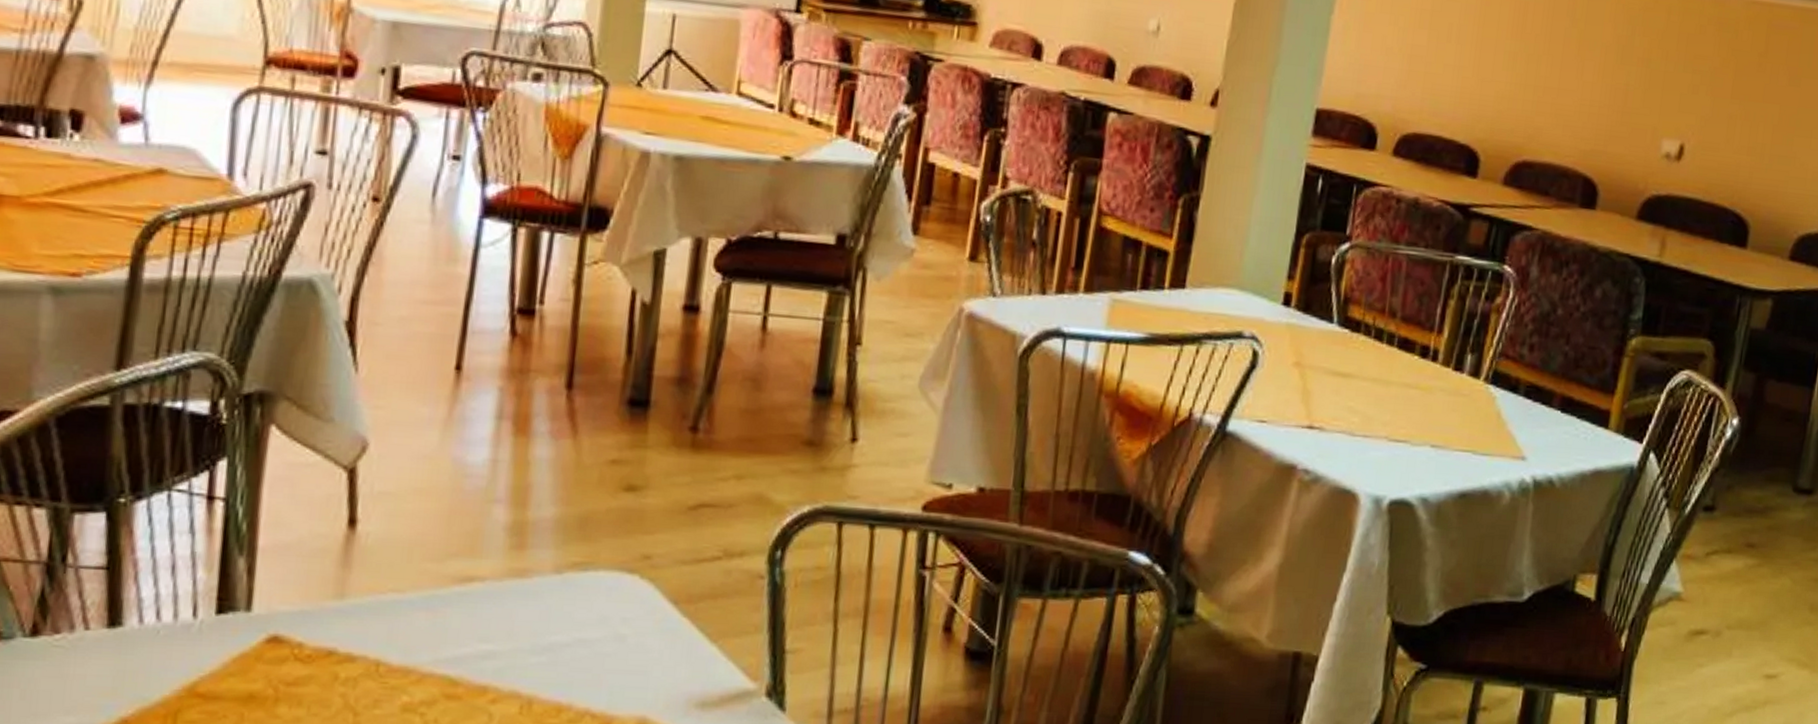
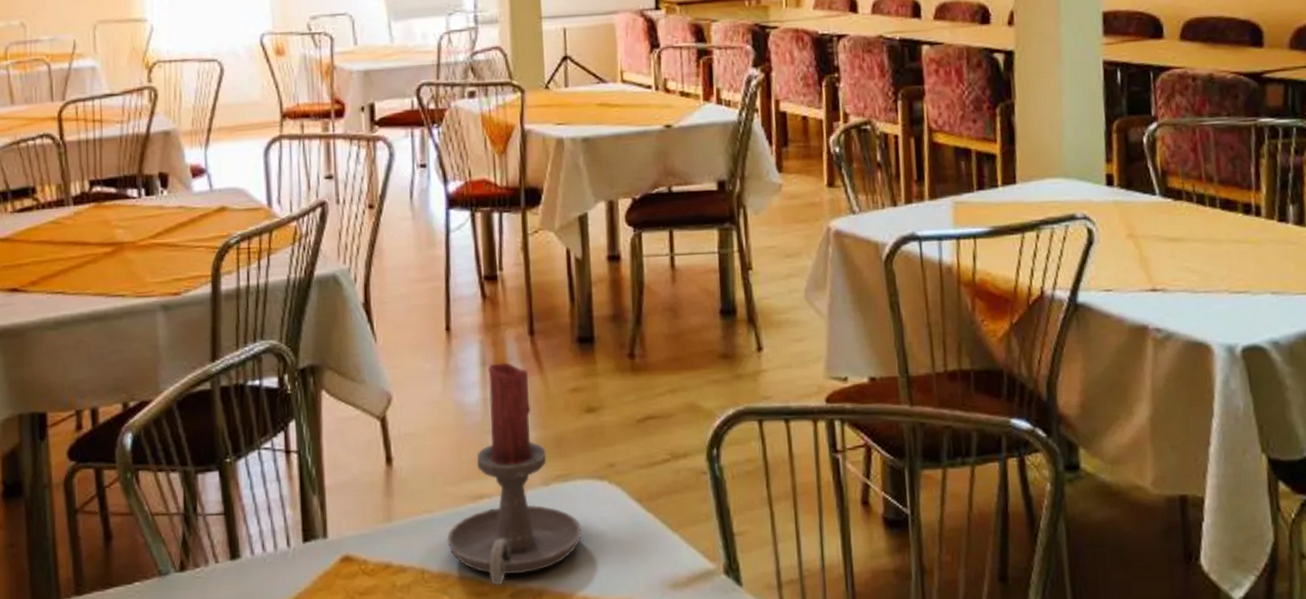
candle holder: none [416,417,597,688] -> present [447,362,582,585]

